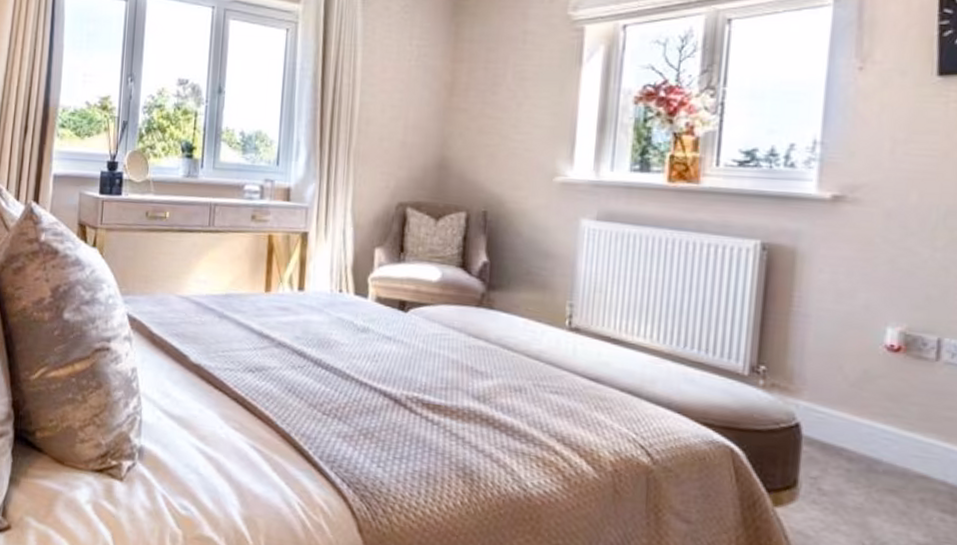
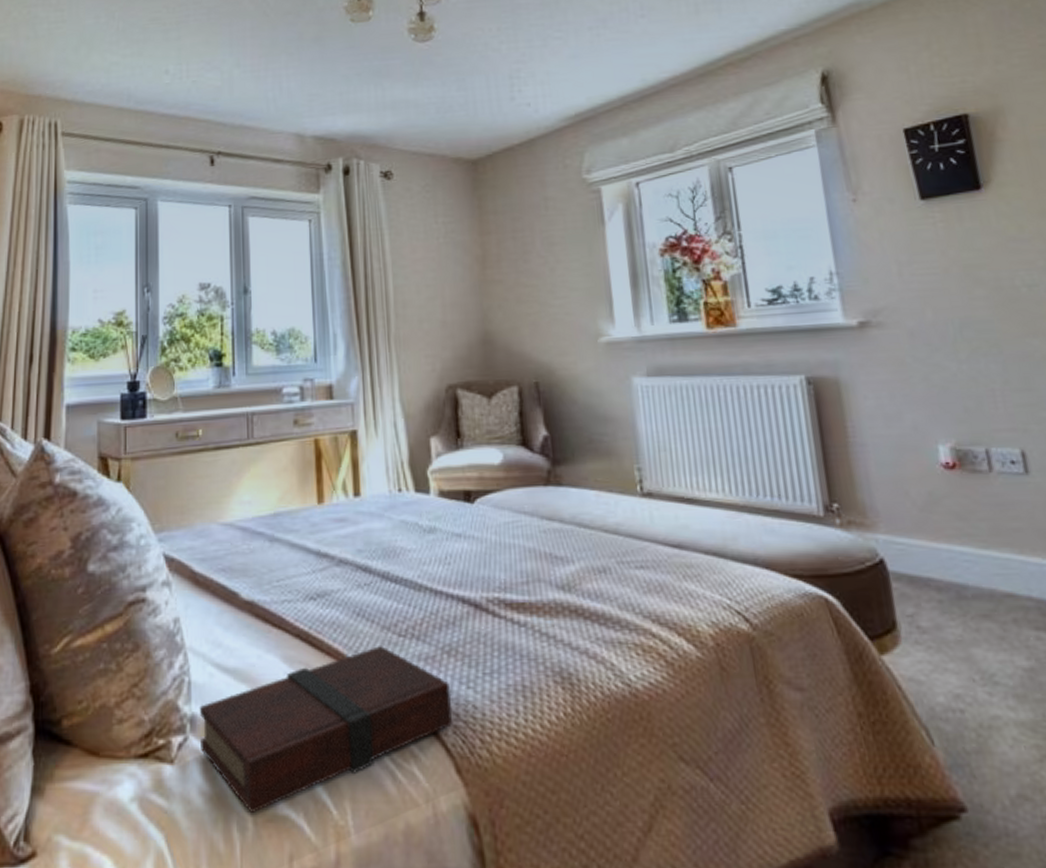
book: none [145,419,363,531] -> present [199,646,452,814]

